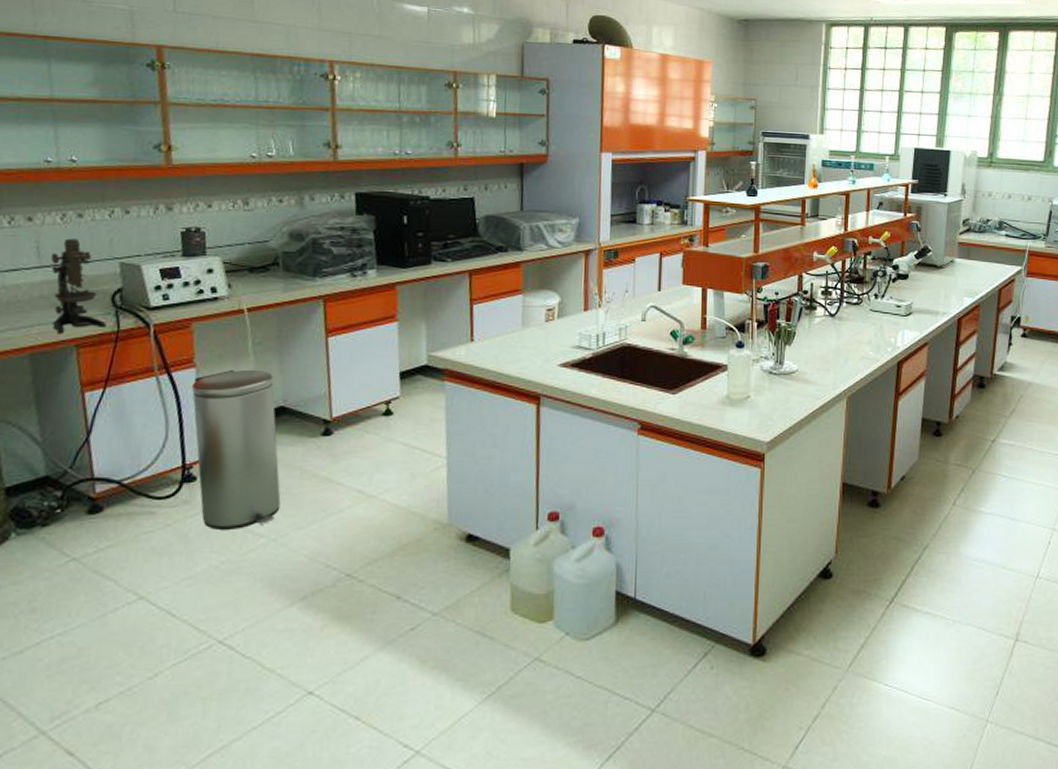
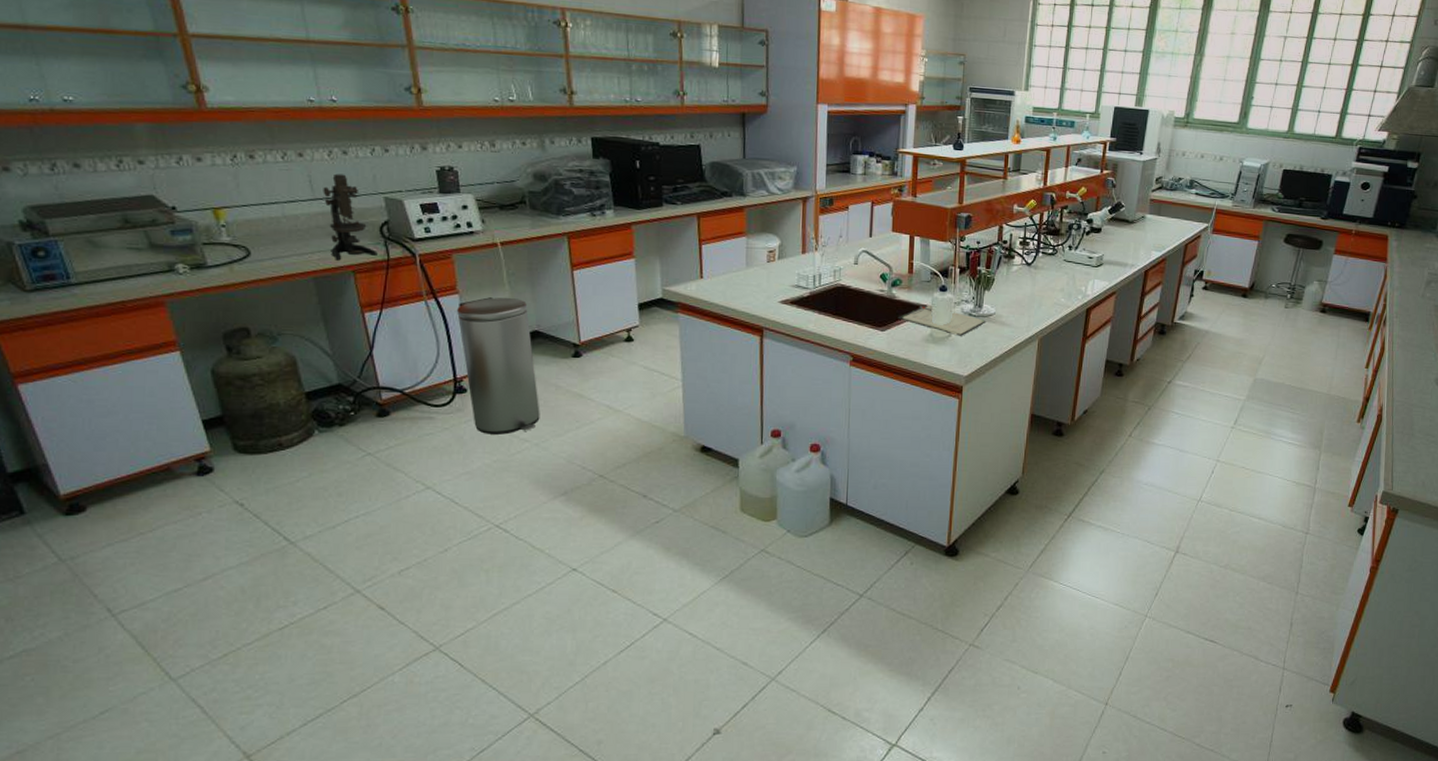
clipboard: none [690,363,789,397] -> present [897,305,986,336]

